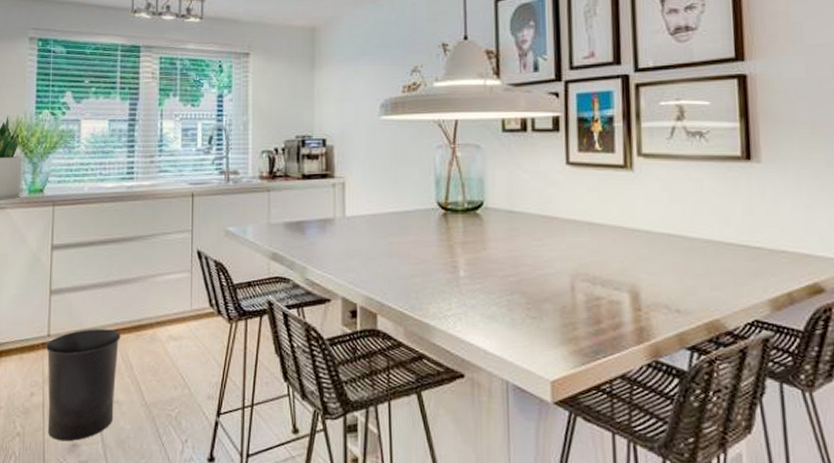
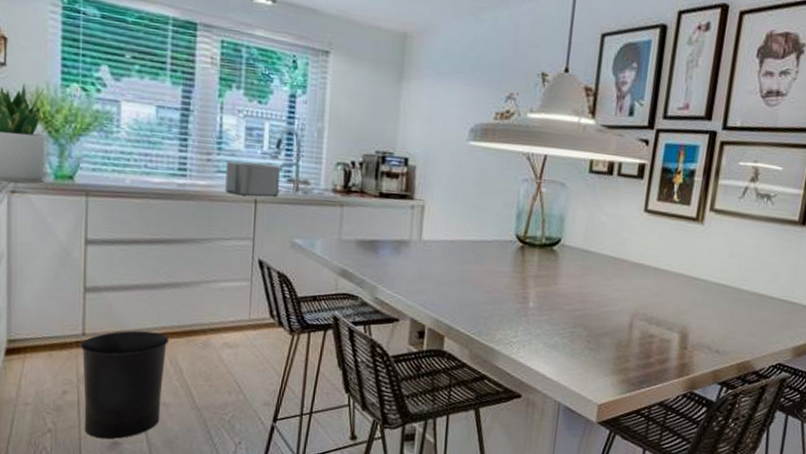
toaster: none [166,160,213,193] -> present [225,161,280,198]

